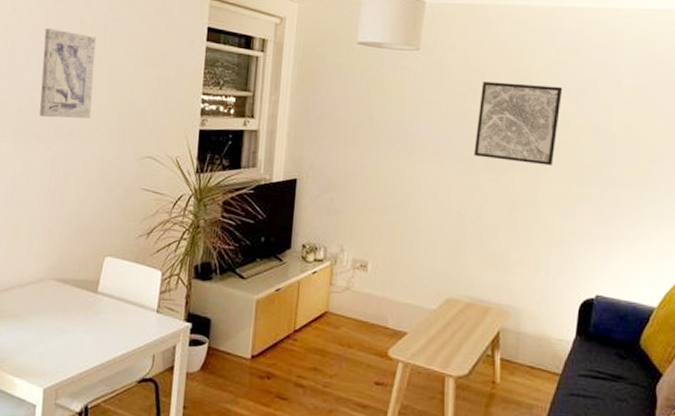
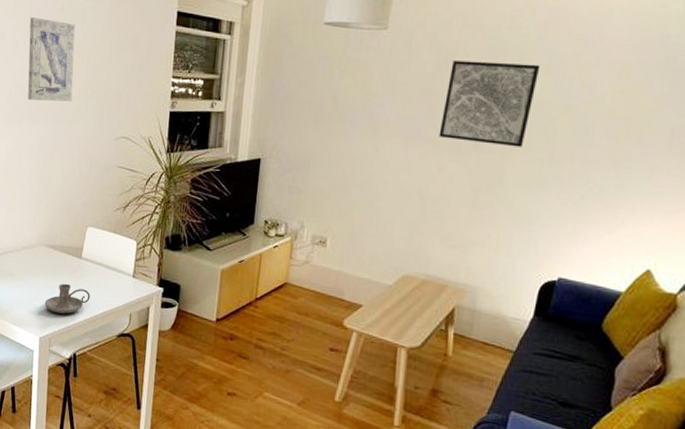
candle holder: none [51,322,107,359] -> present [44,283,91,314]

